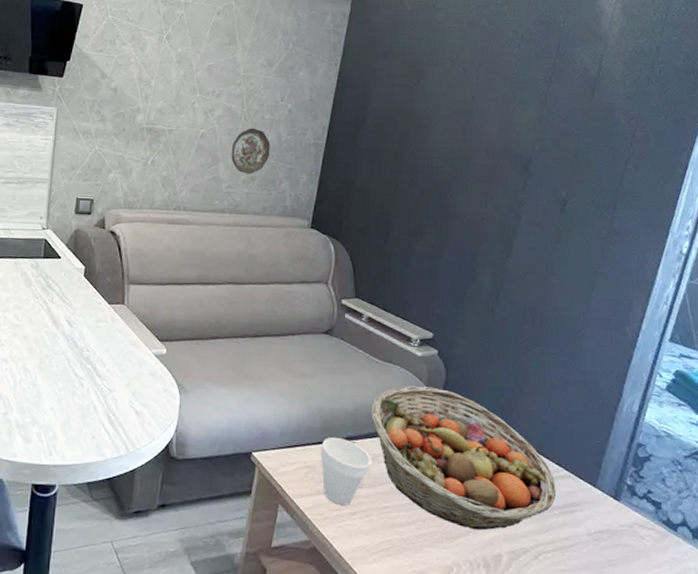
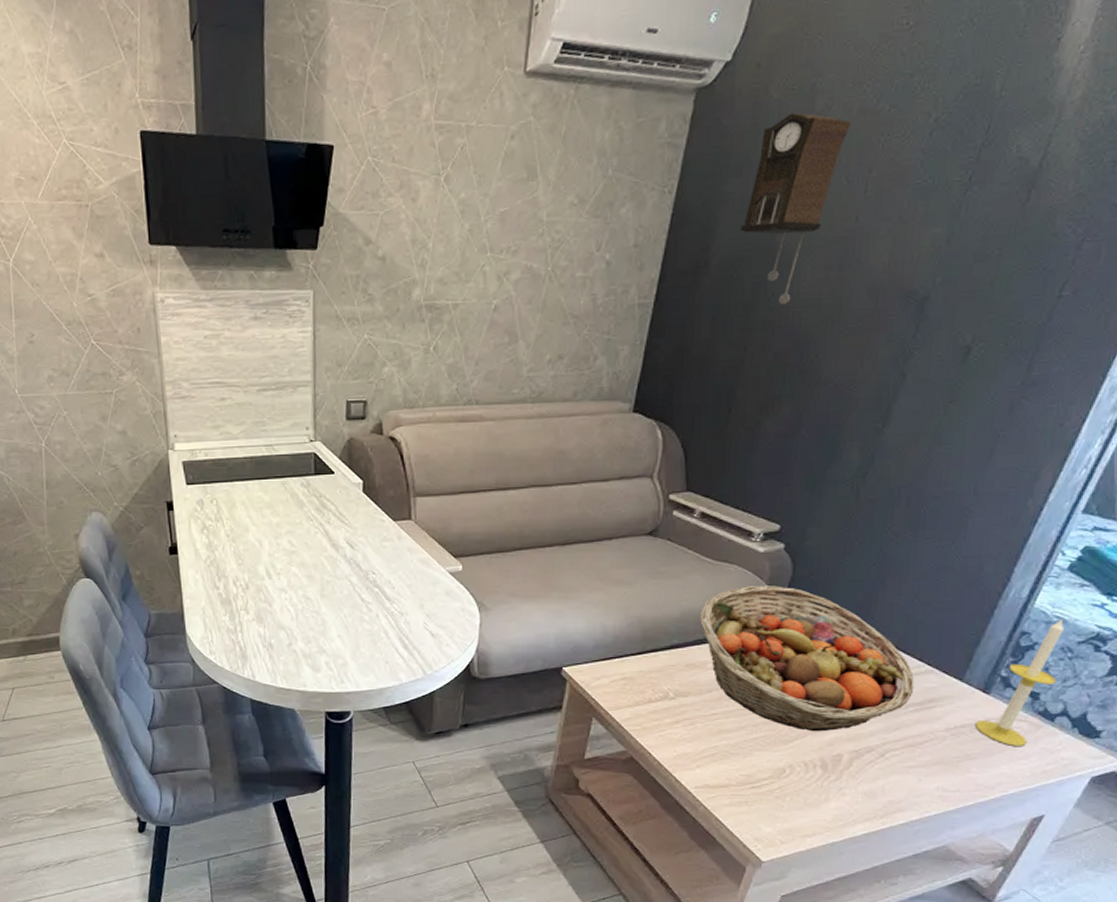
decorative plate: present [231,128,270,174] -> none [533,291,583,352]
cup: present [319,438,372,505] -> none [639,647,699,715]
pendulum clock: none [388,20,463,155] -> present [740,112,851,305]
candle: none [611,434,673,555] -> present [974,619,1065,747]

